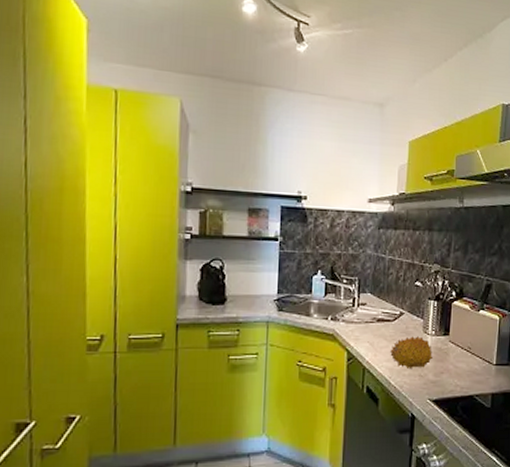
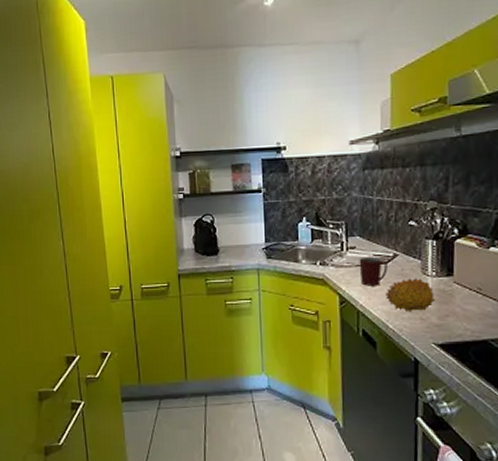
mug: none [368,315,394,343] -> present [359,257,388,286]

